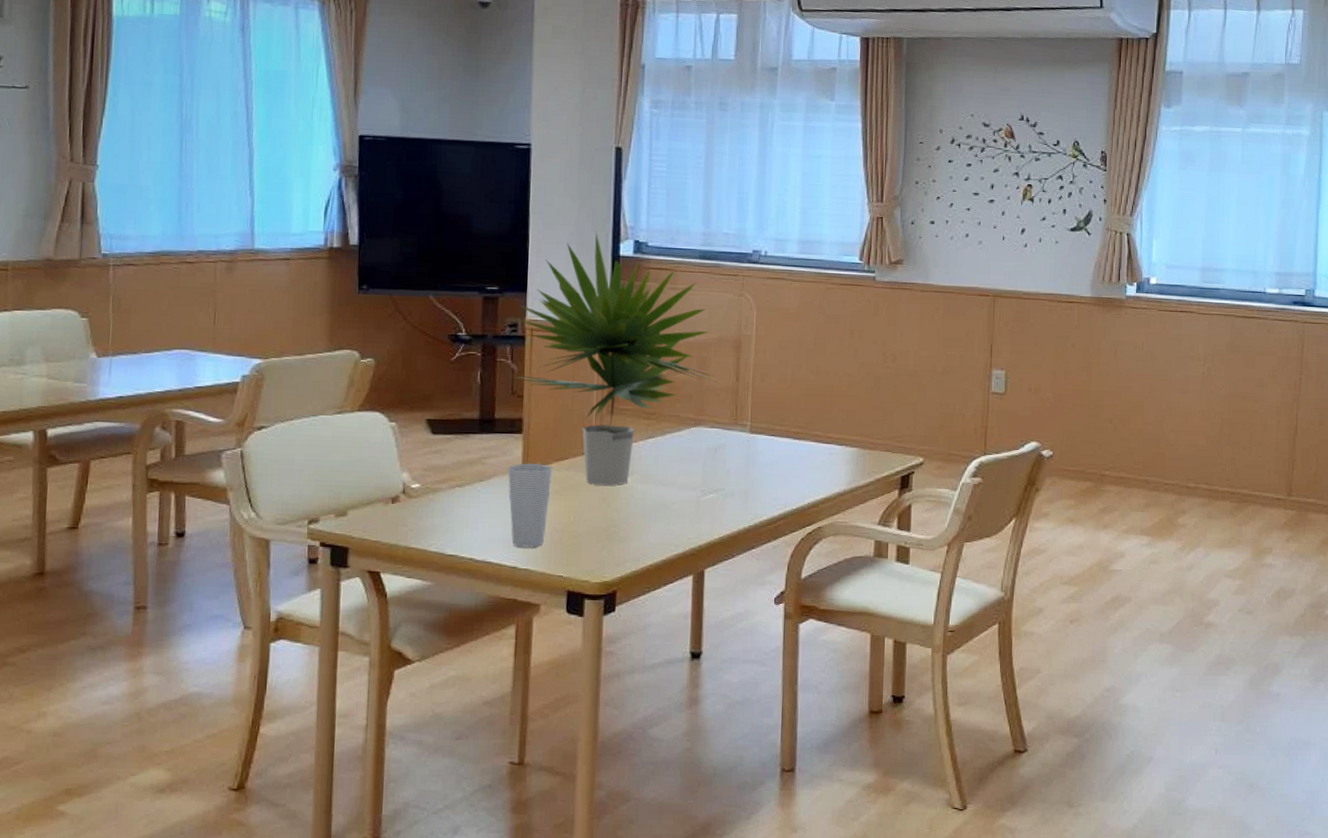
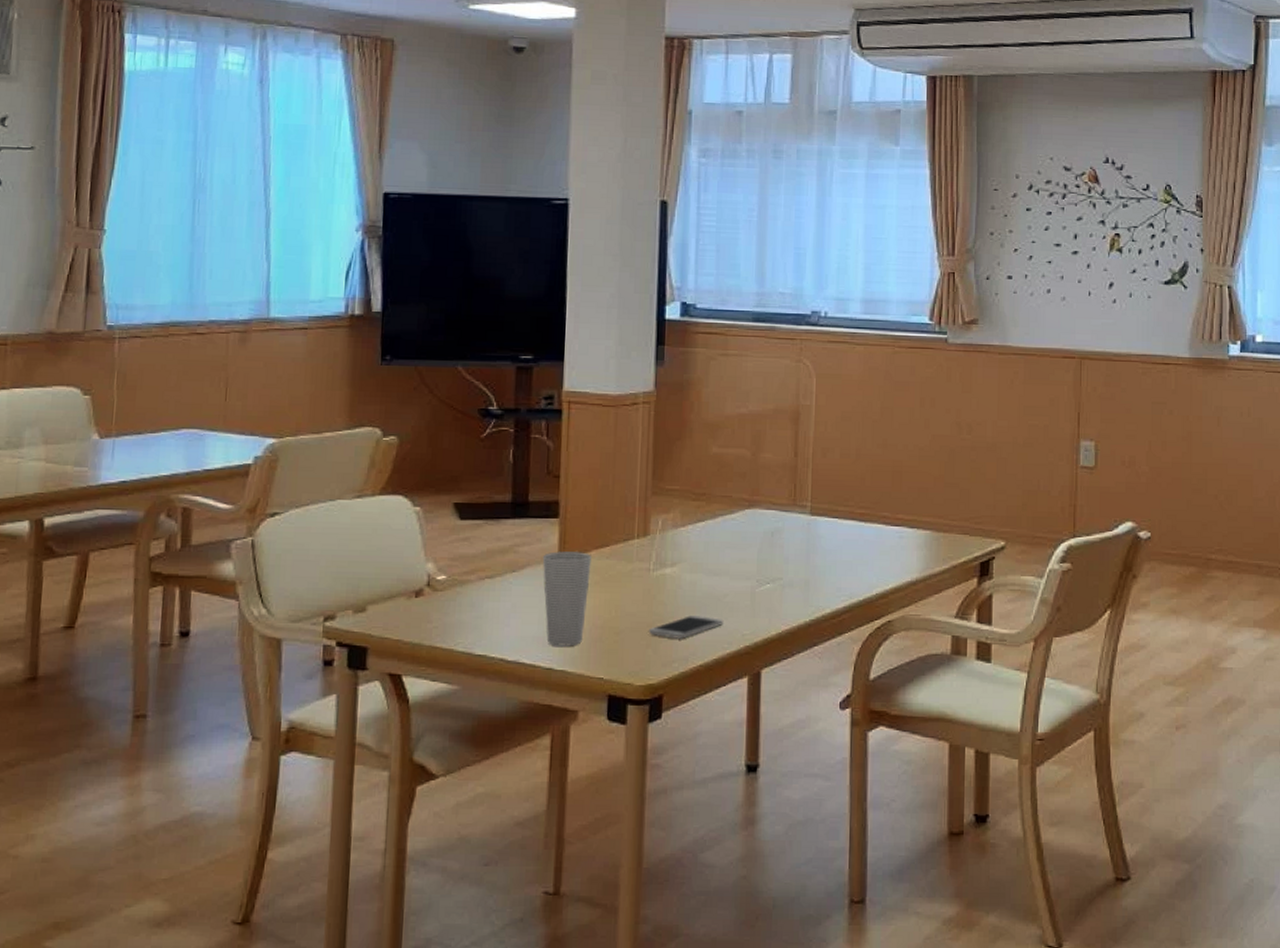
plant: present [506,231,719,487] -> none [541,293,775,577]
smartphone: none [604,521,672,542] -> present [649,616,724,639]

